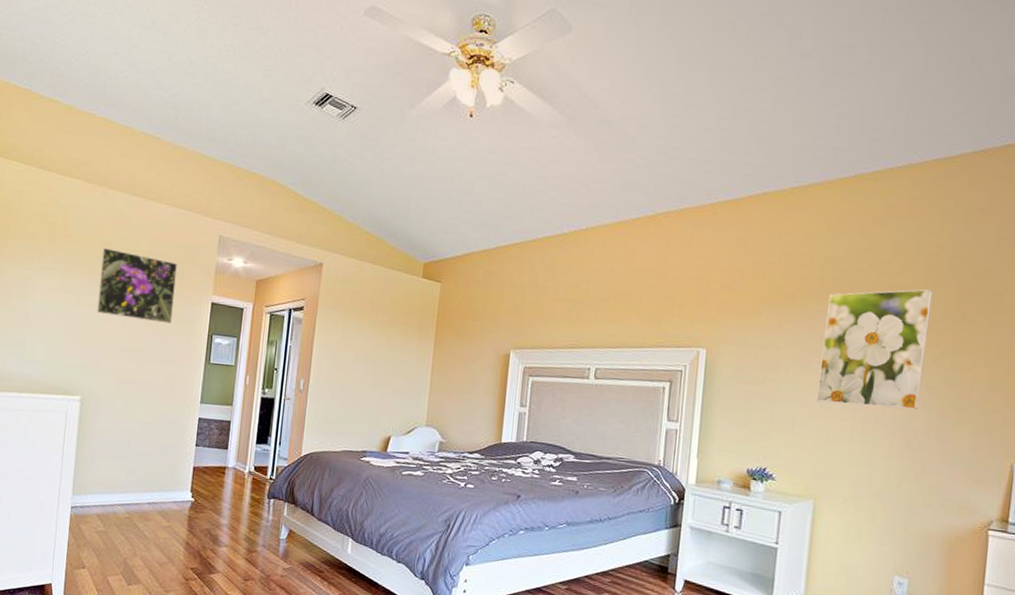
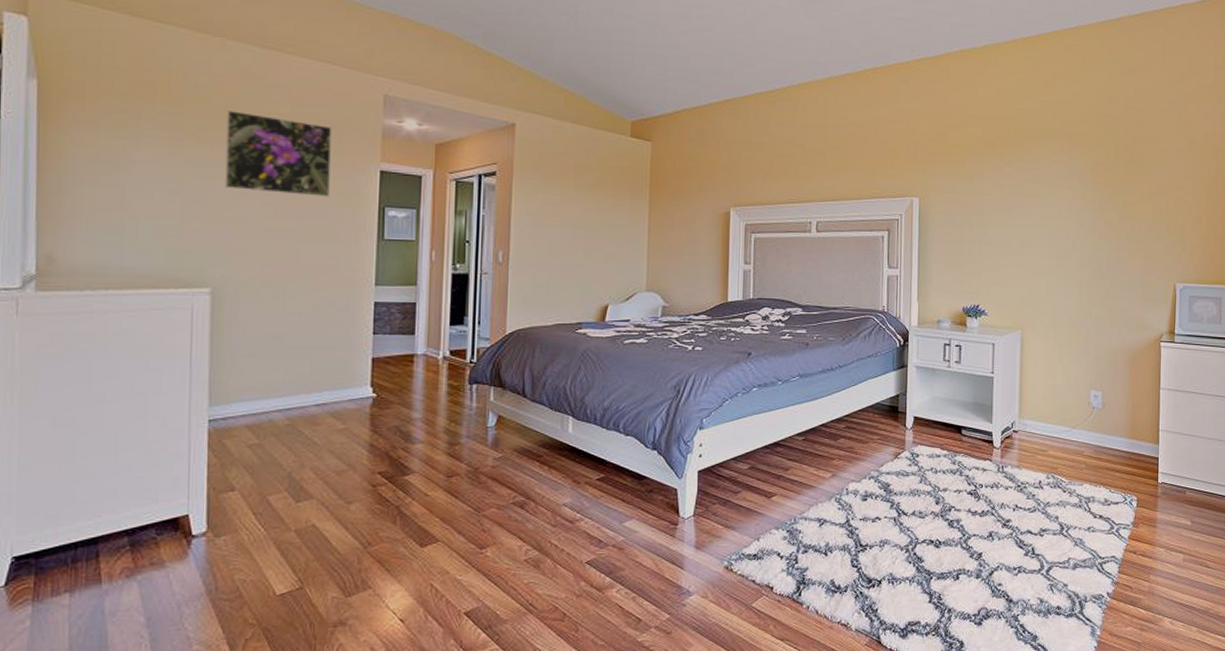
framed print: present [815,289,933,409] -> none [1017,136,1105,243]

